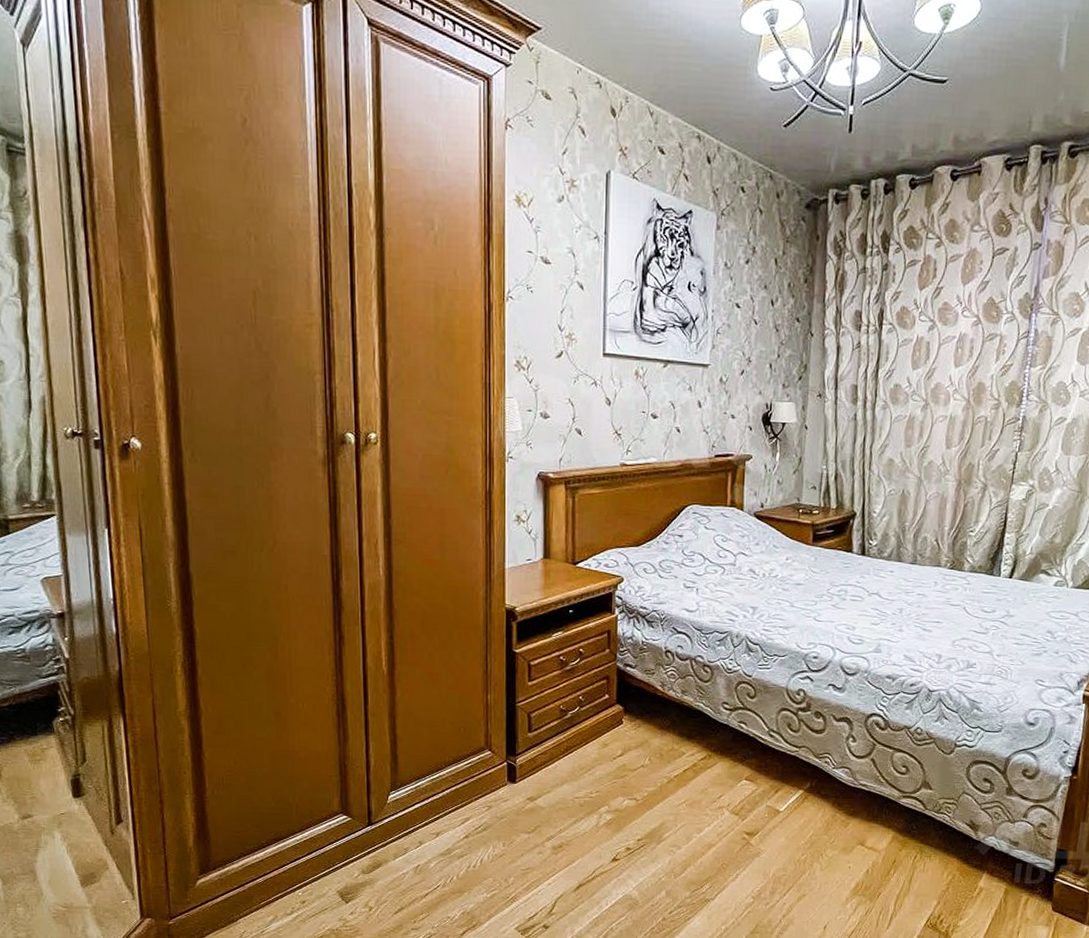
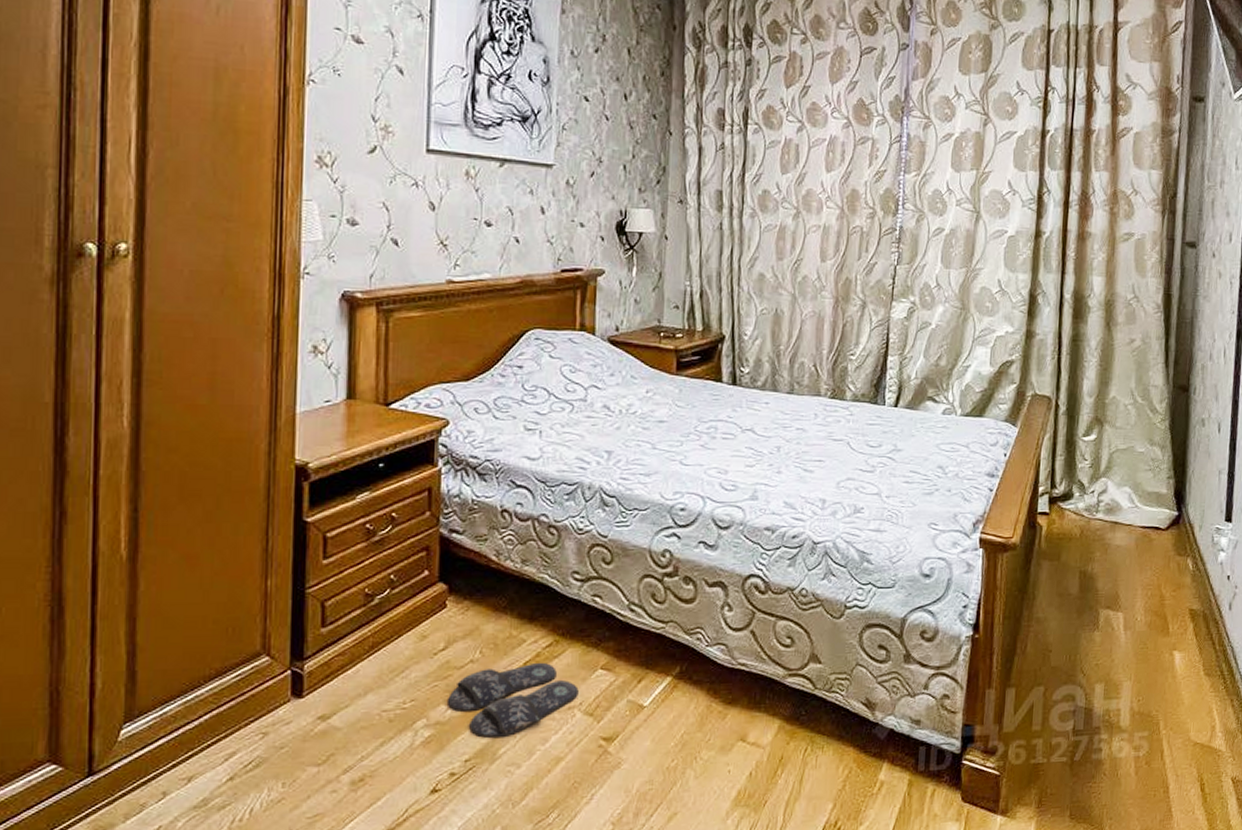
slippers: none [624,770,727,825] -> present [448,662,579,738]

